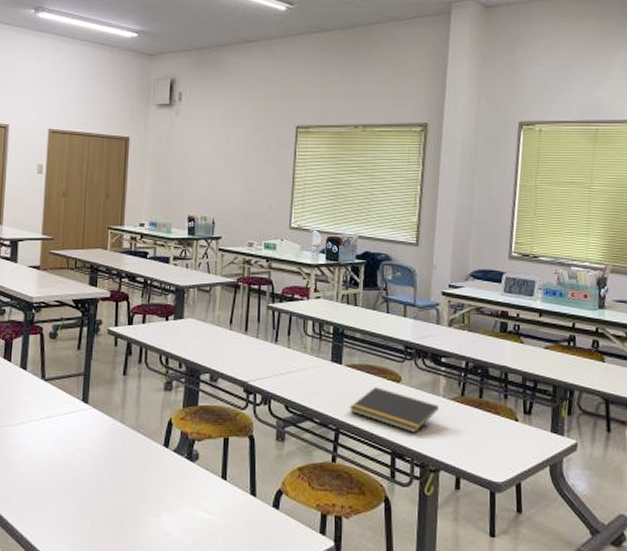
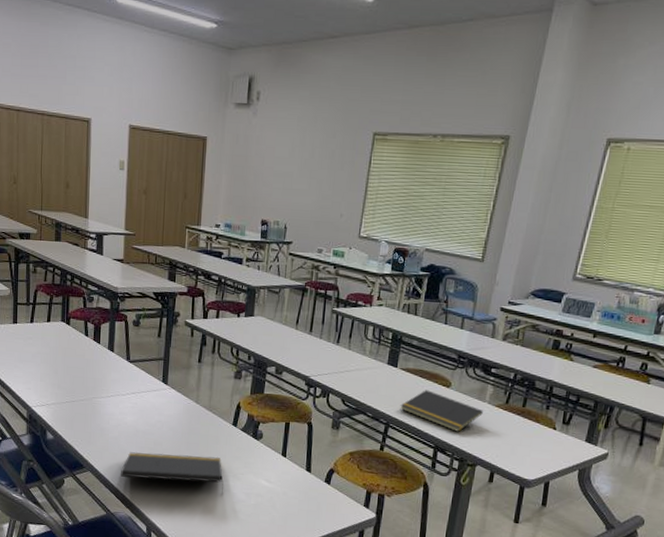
notepad: none [31,486,155,533] -> present [121,451,224,493]

